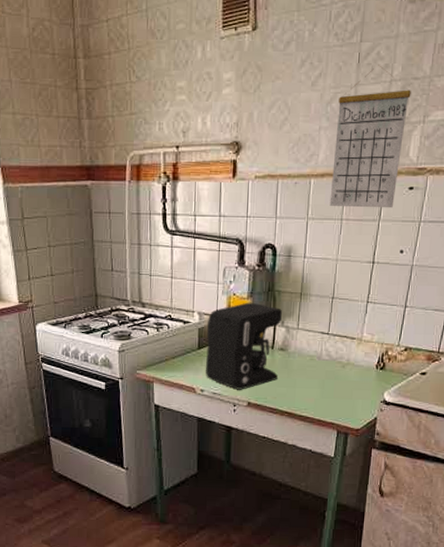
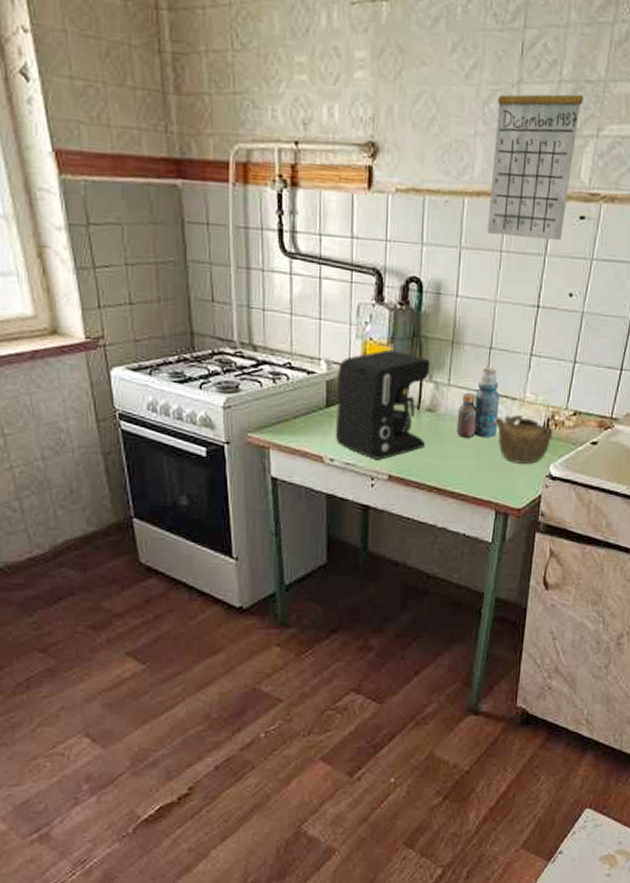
bottle: none [304,313,340,371] -> present [457,366,500,438]
teapot: none [336,352,385,392] -> present [494,415,551,464]

